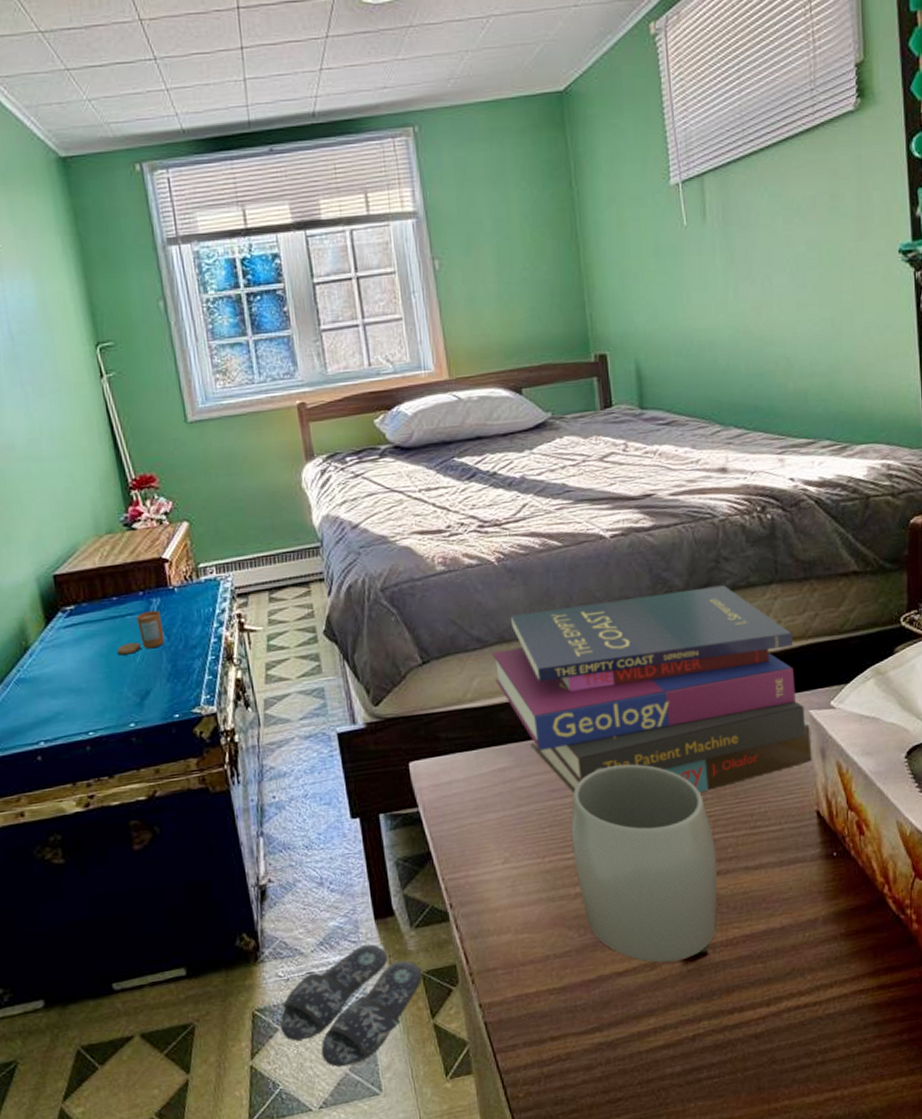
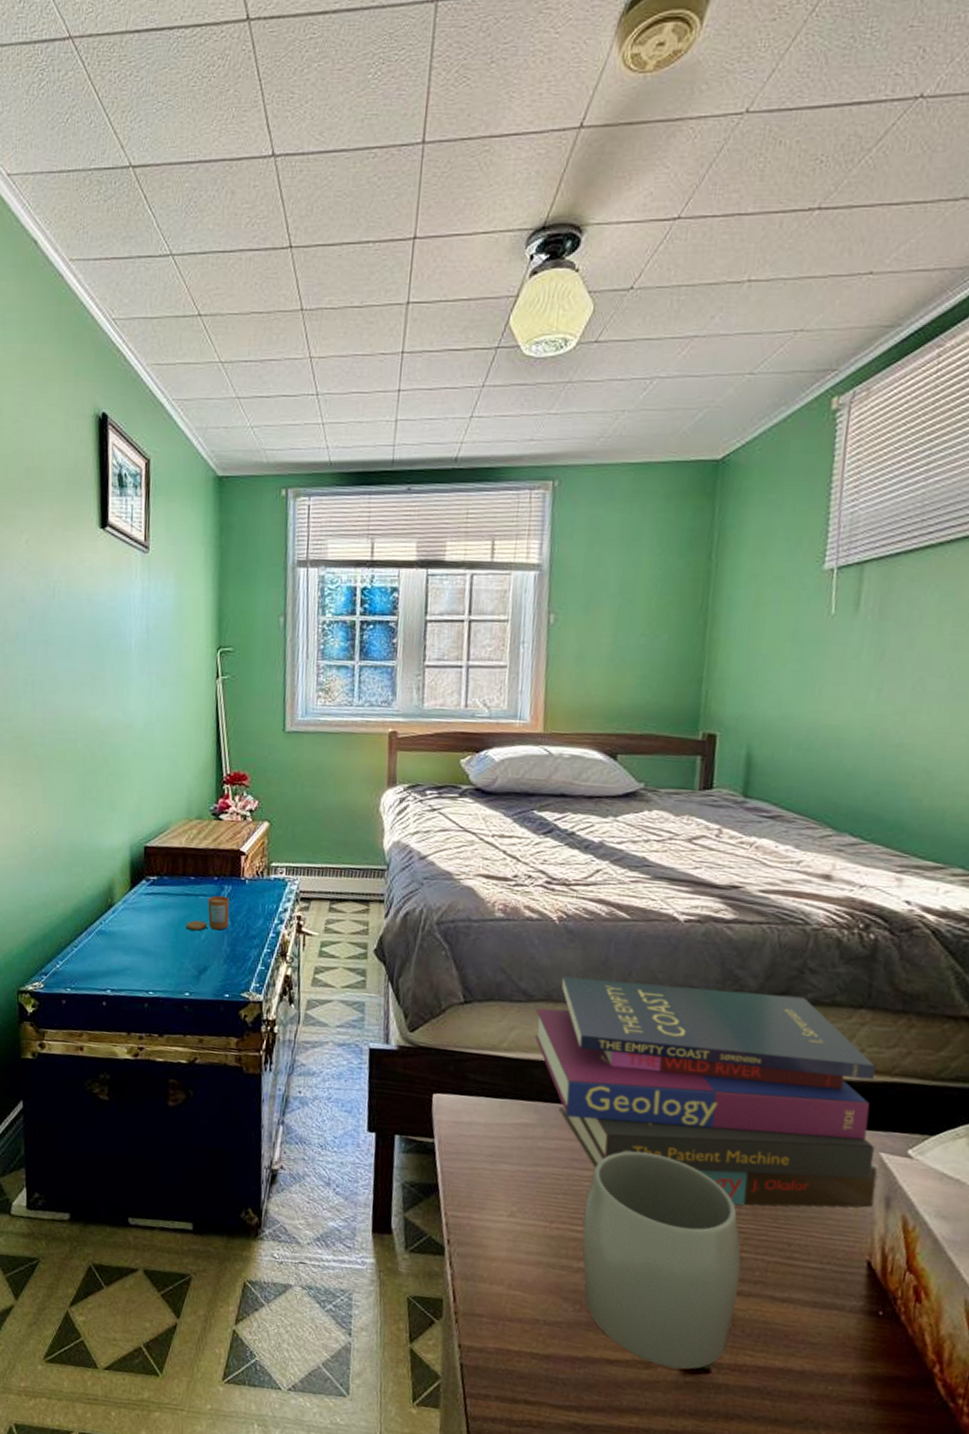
slippers: present [280,944,423,1068] -> none [266,1253,409,1361]

